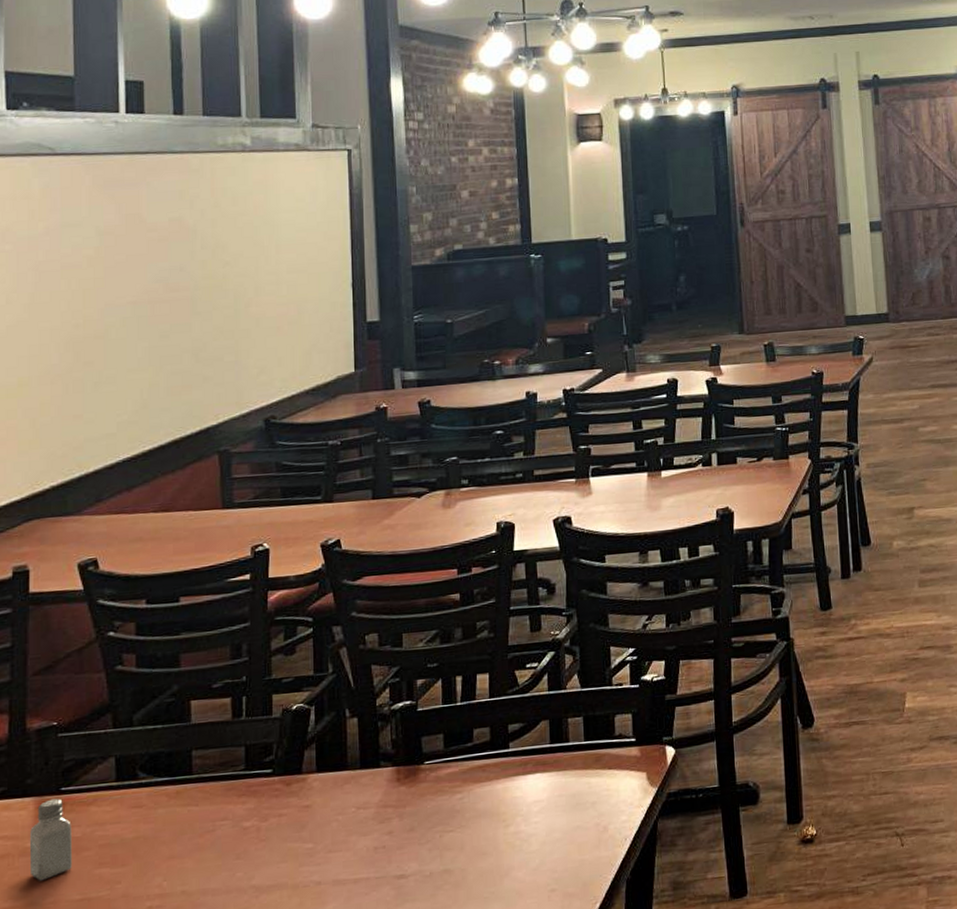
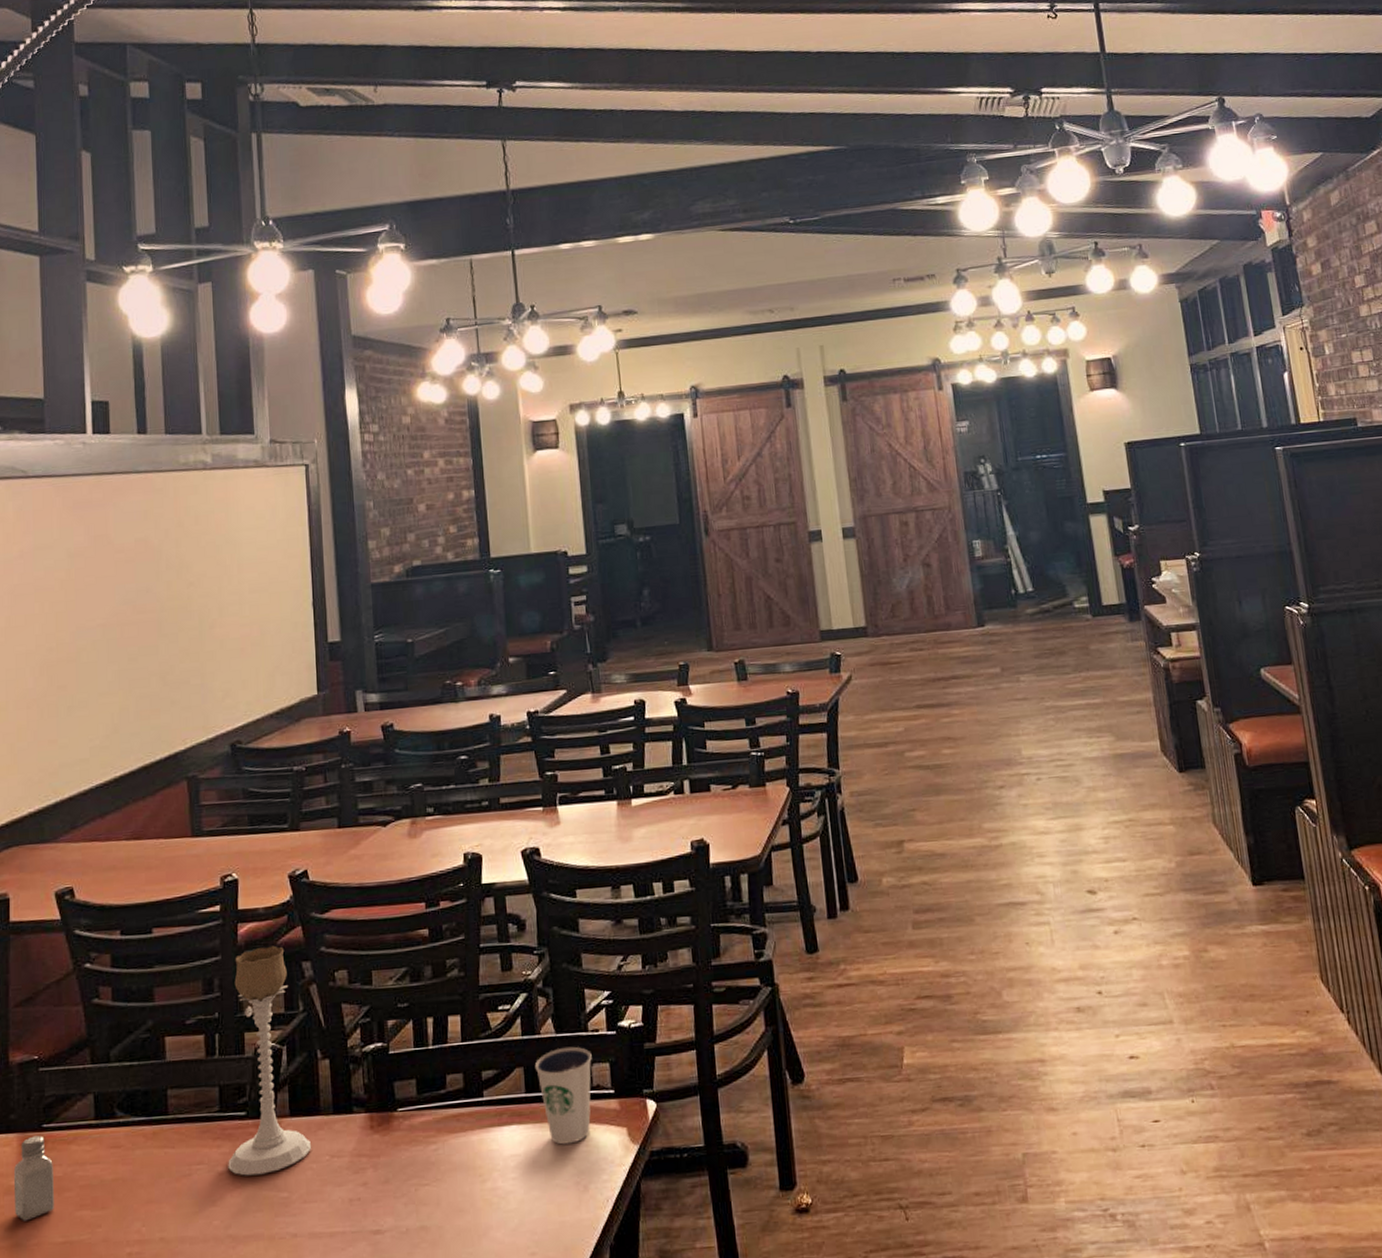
candle holder: none [253,611,337,830] -> present [228,945,311,1176]
dixie cup: none [560,699,615,790] -> present [534,1046,592,1145]

